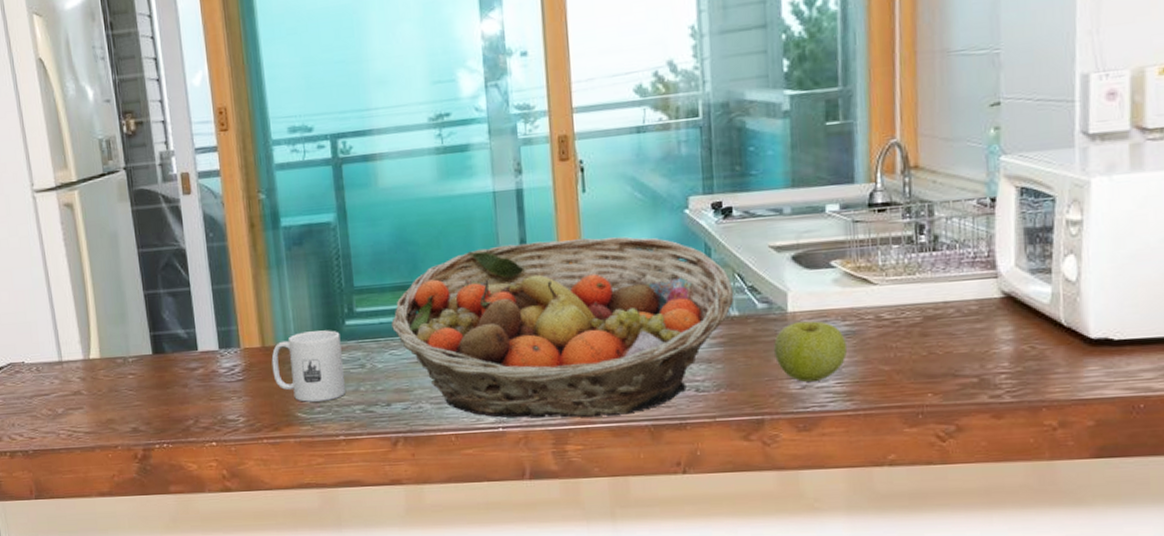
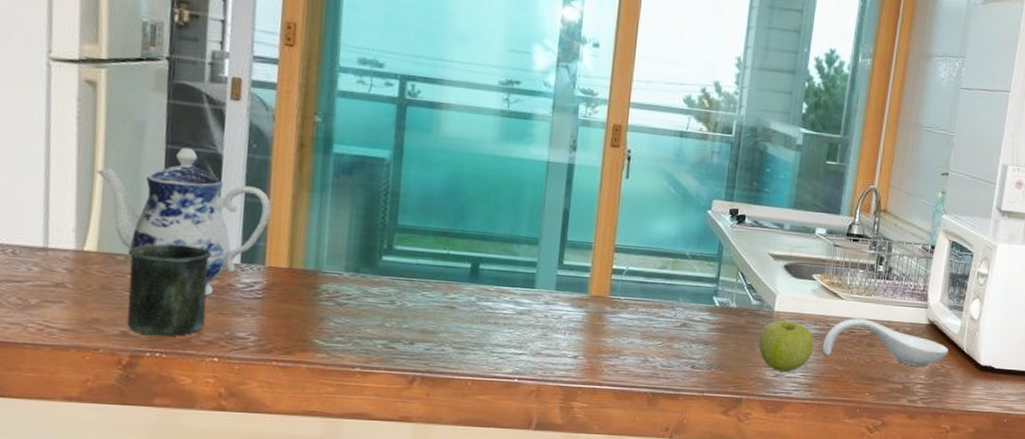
teapot: none [87,248,237,385] -> present [96,147,271,296]
mug: none [124,339,199,429] -> present [127,244,212,337]
mug: present [271,330,345,402] -> none [295,260,375,332]
fruit basket: present [391,236,735,418] -> none [428,211,736,380]
spoon rest: none [858,304,1039,356] -> present [822,318,949,366]

